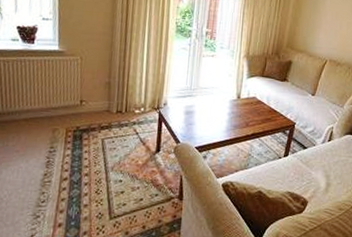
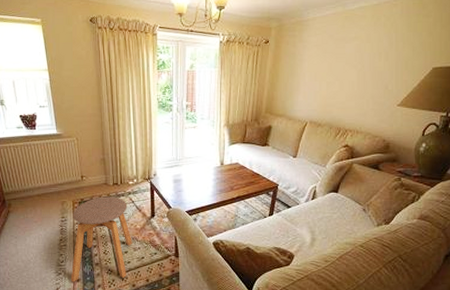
stool: none [50,125,132,228] -> present [71,196,133,282]

